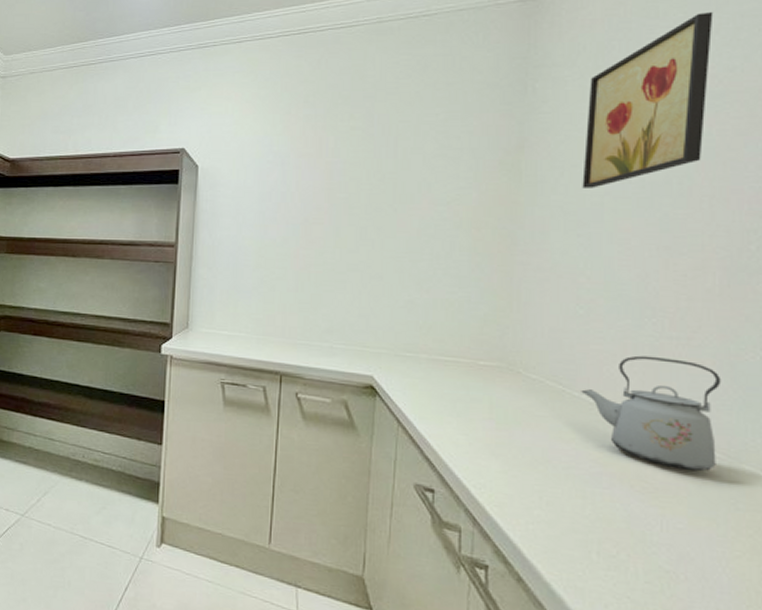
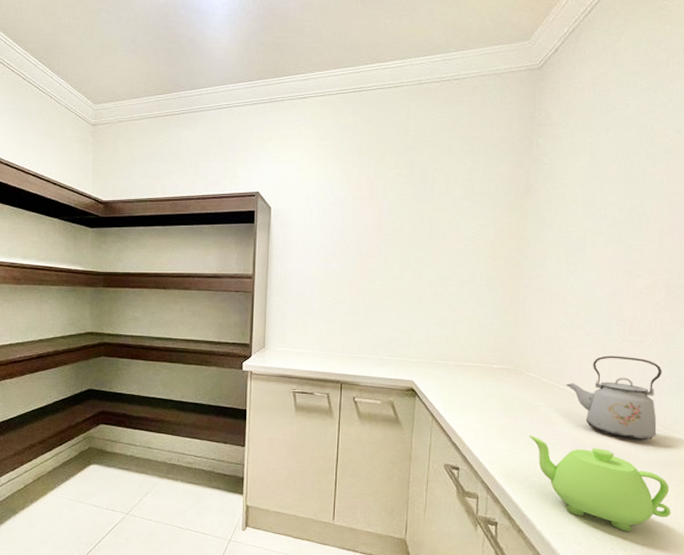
teapot: none [530,454,744,595] -> present [529,435,671,531]
wall art: present [582,12,713,188] -> none [571,84,668,225]

